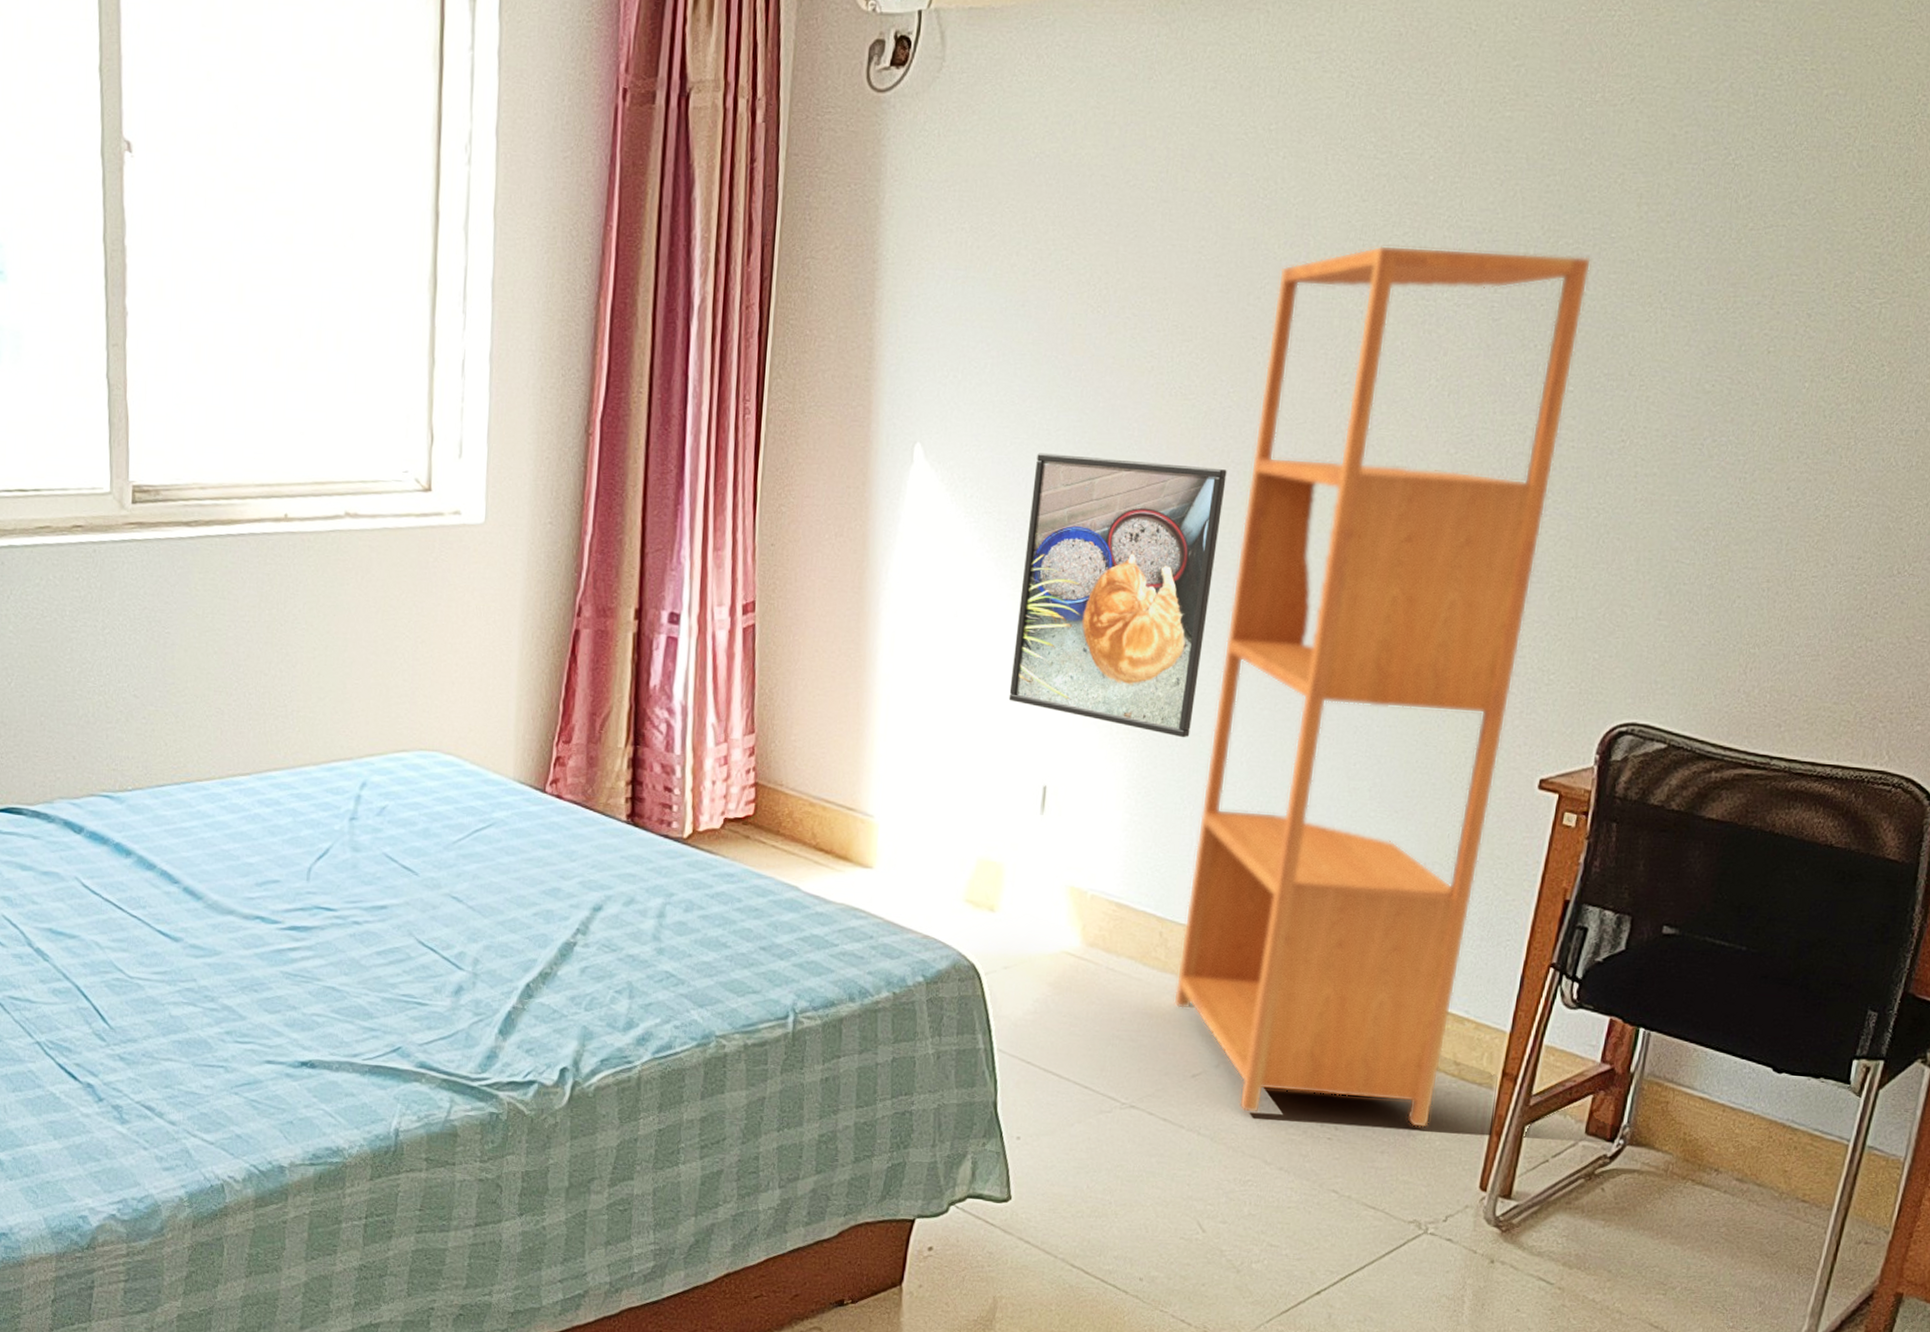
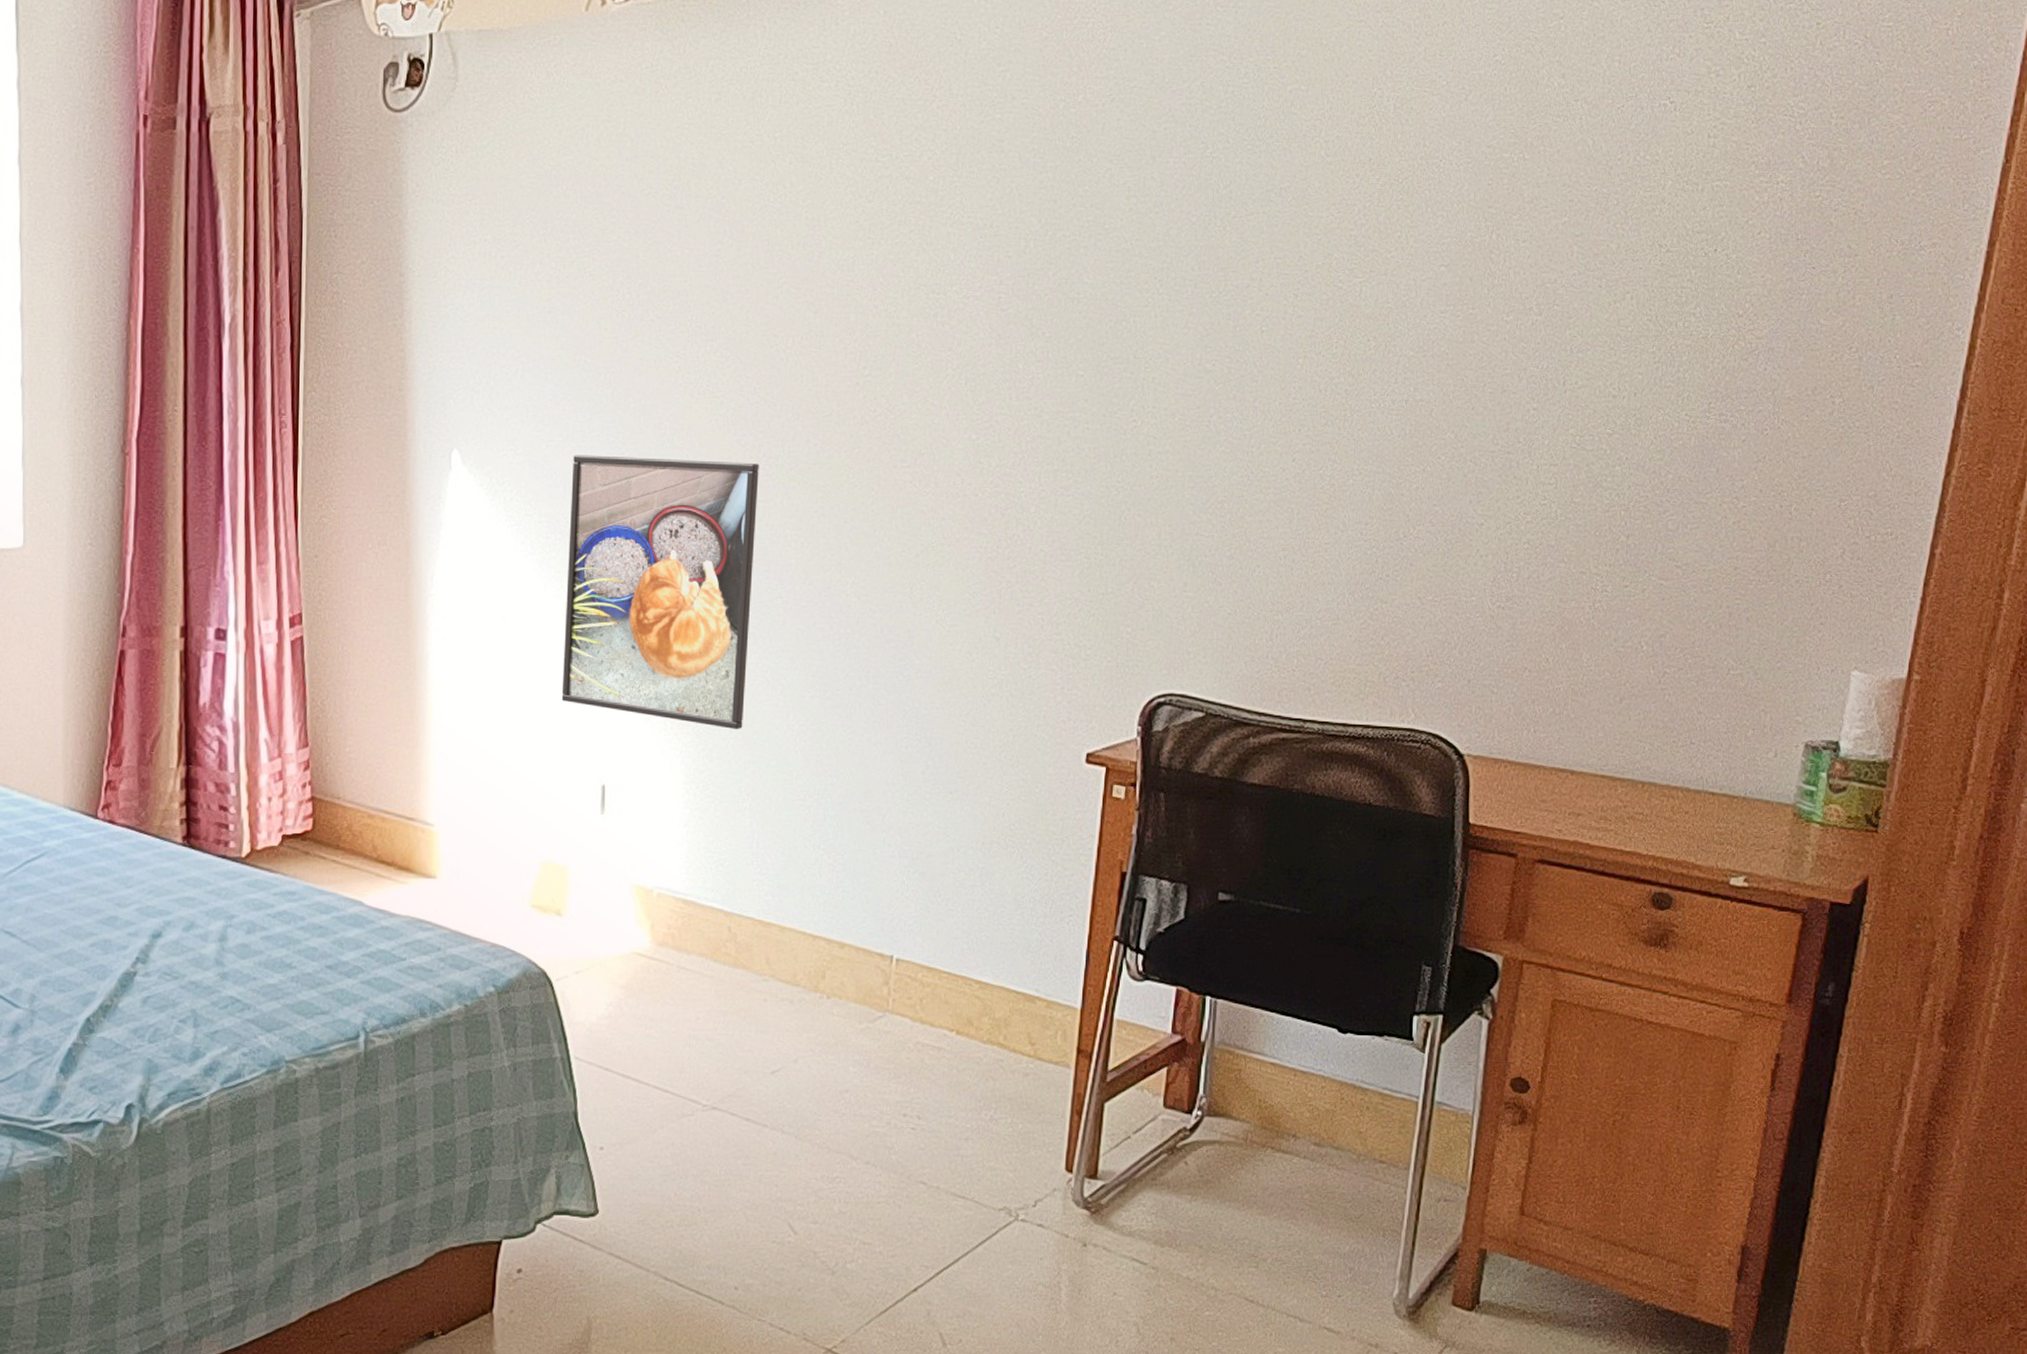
bookshelf: present [1173,245,1592,1128] -> none [746,242,1089,1111]

